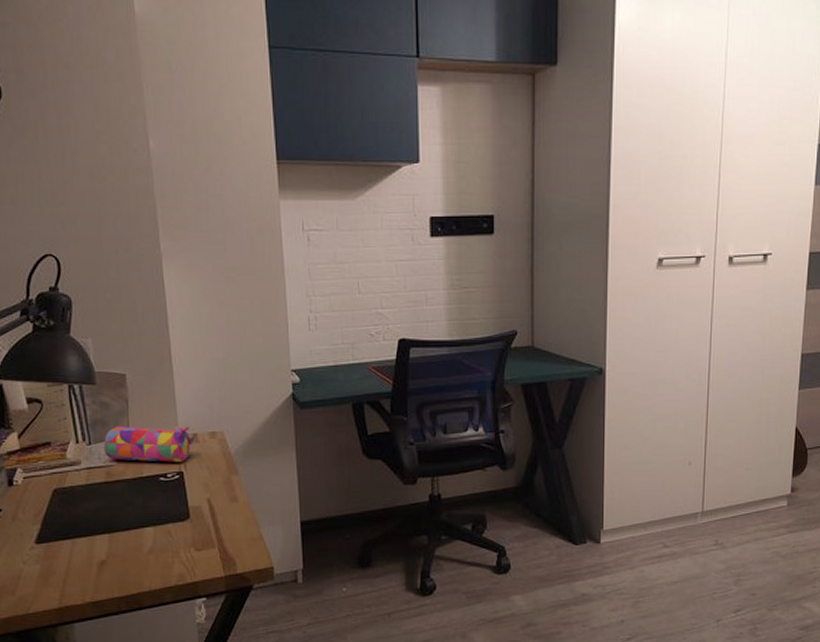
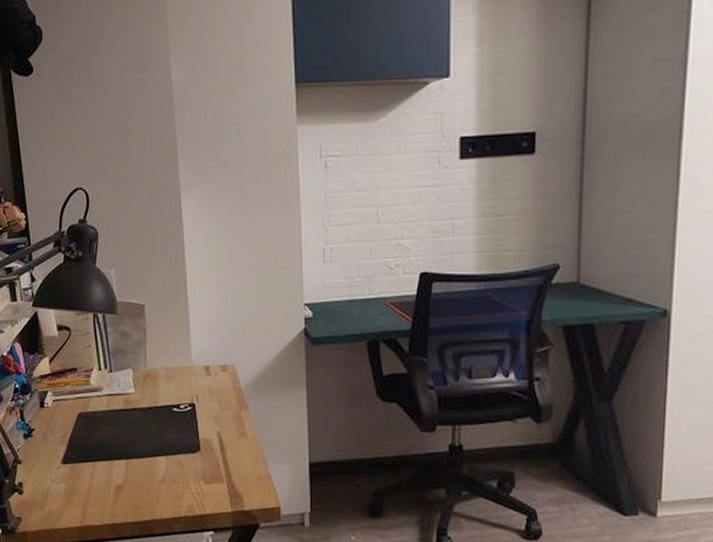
pencil case: present [103,425,195,462] -> none [122,355,207,393]

